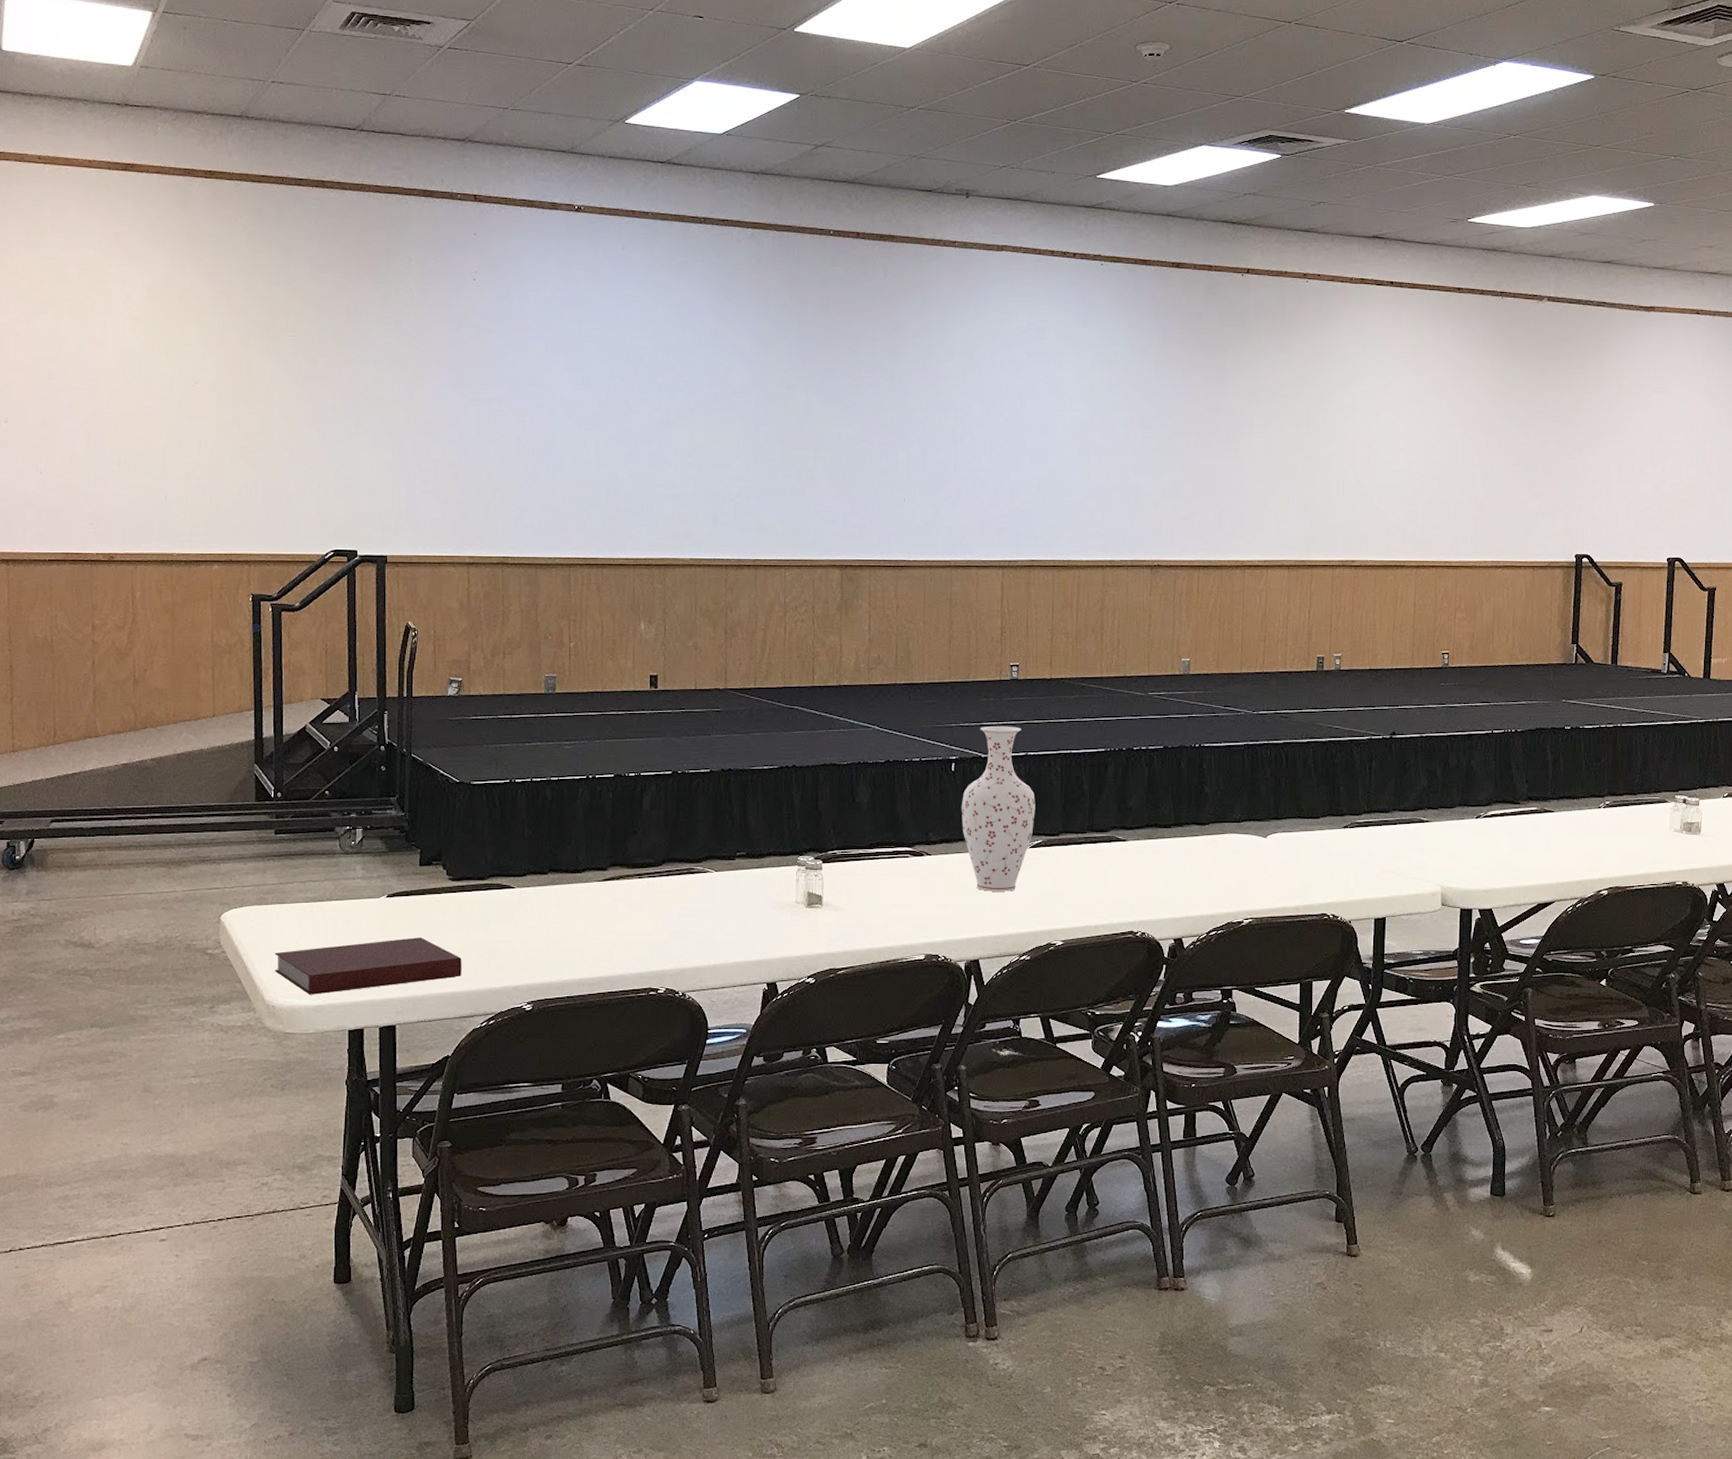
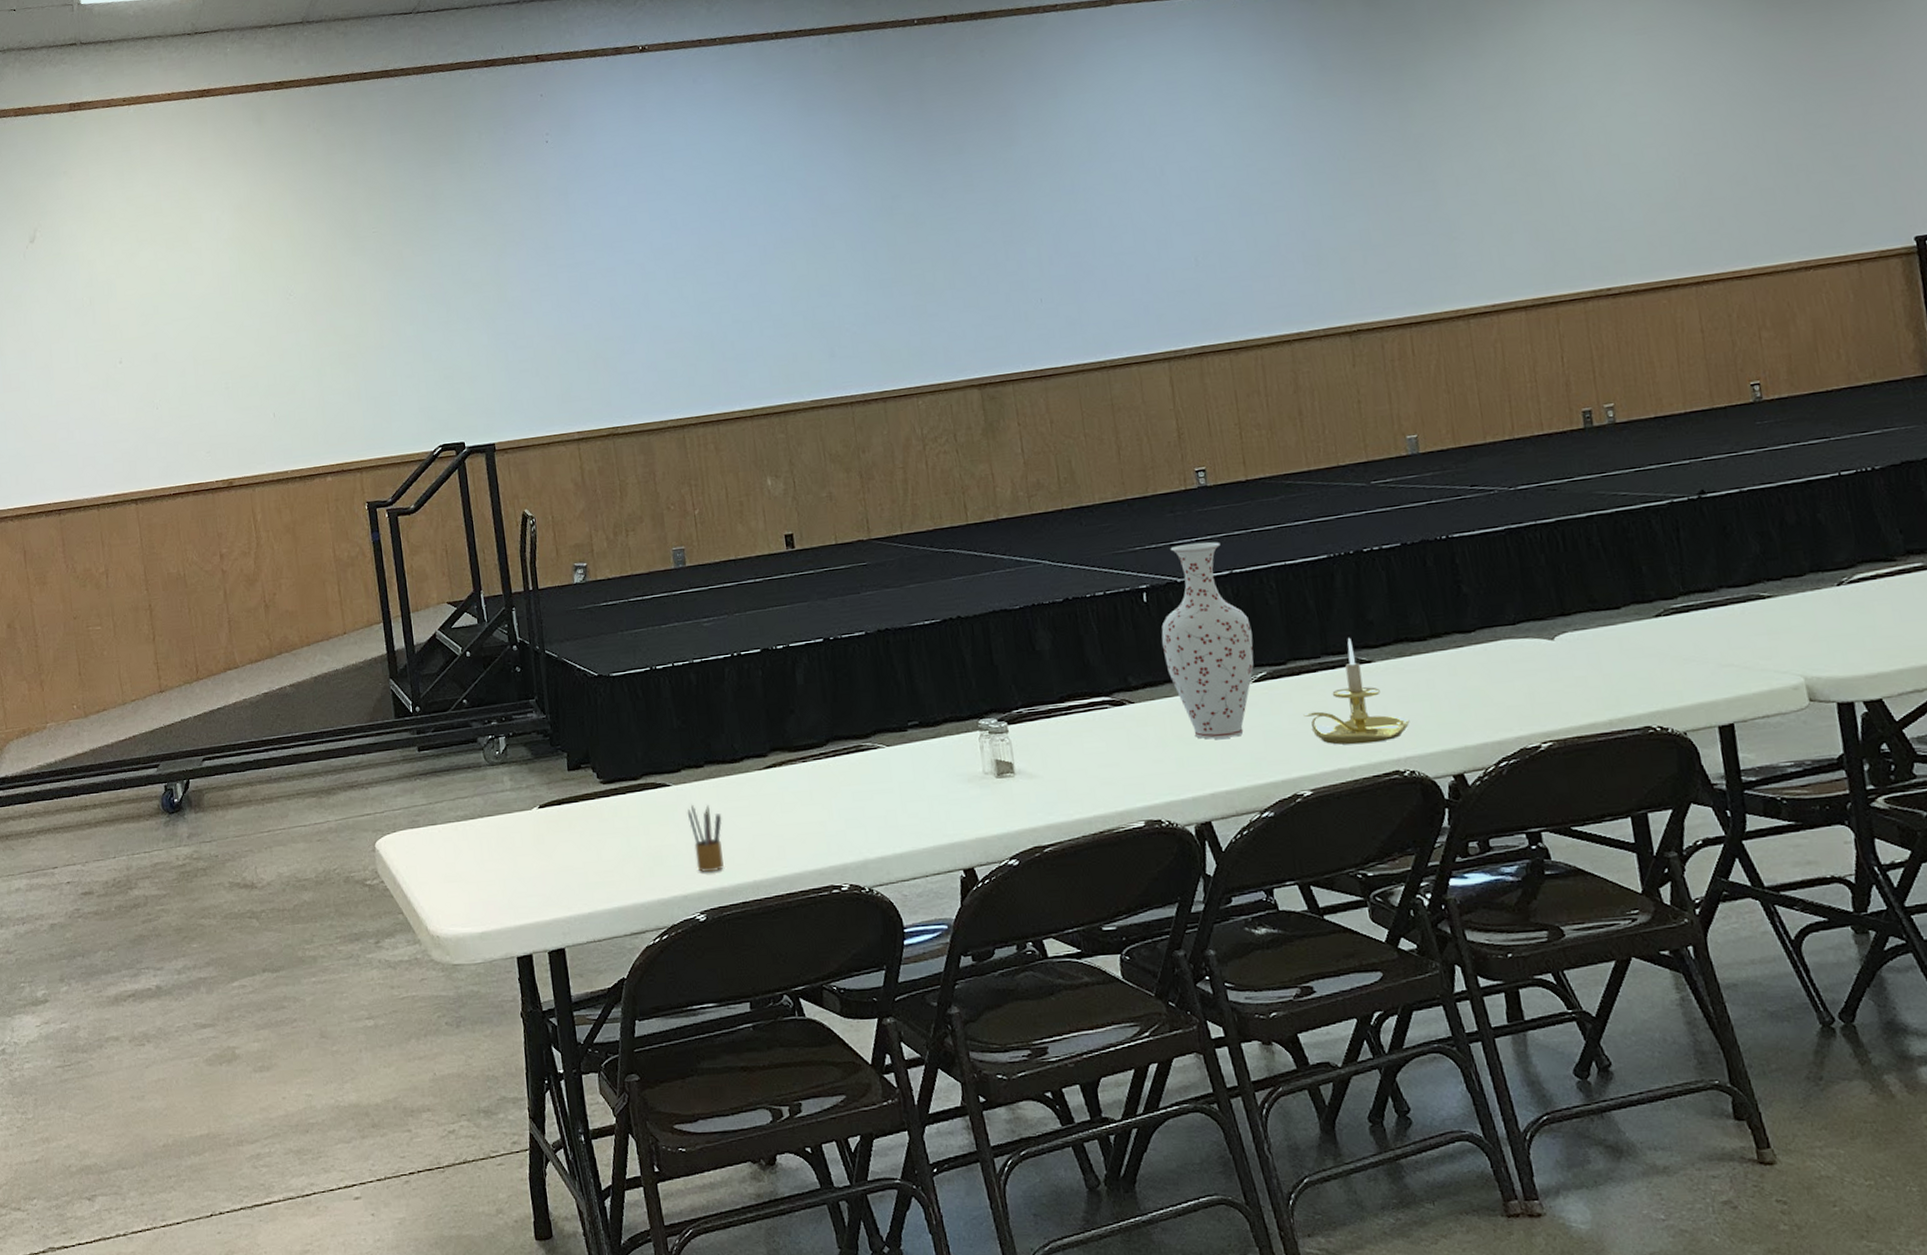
notebook: present [274,937,462,995] -> none [432,849,627,921]
pencil box: none [527,906,558,967] -> present [687,804,724,872]
candle holder: none [1066,819,1148,907] -> present [1303,637,1410,745]

